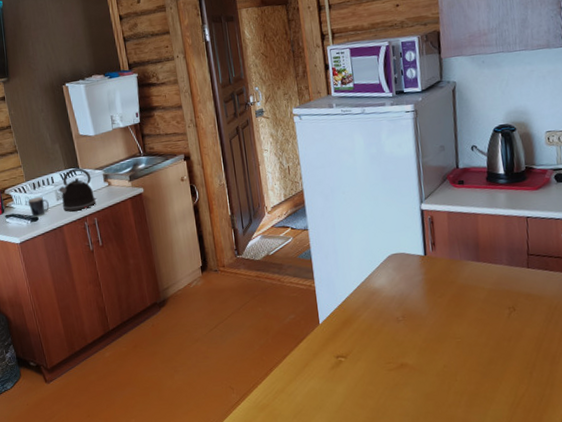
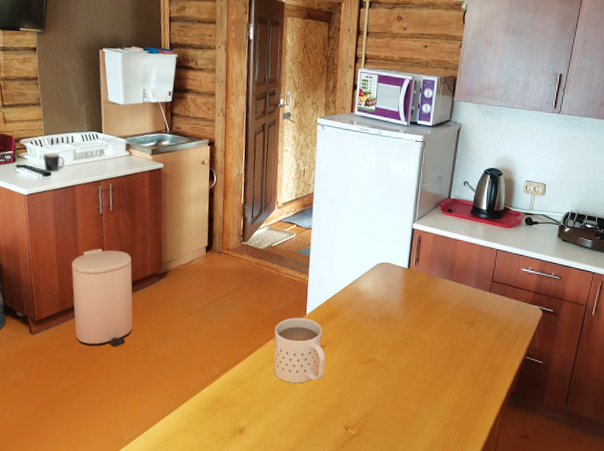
kettle: present [58,168,97,212] -> none [76,132,115,174]
pedal bin: none [72,285,143,388] -> present [71,248,133,347]
mug: none [288,328,352,402] -> present [273,318,326,384]

